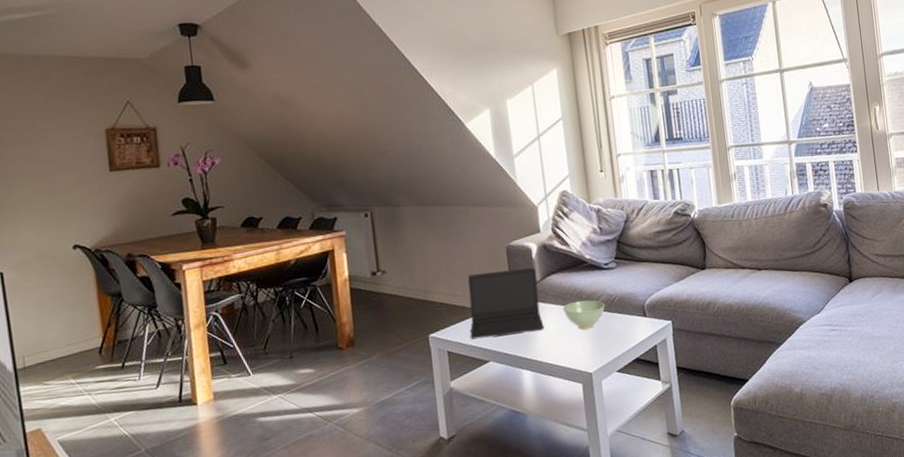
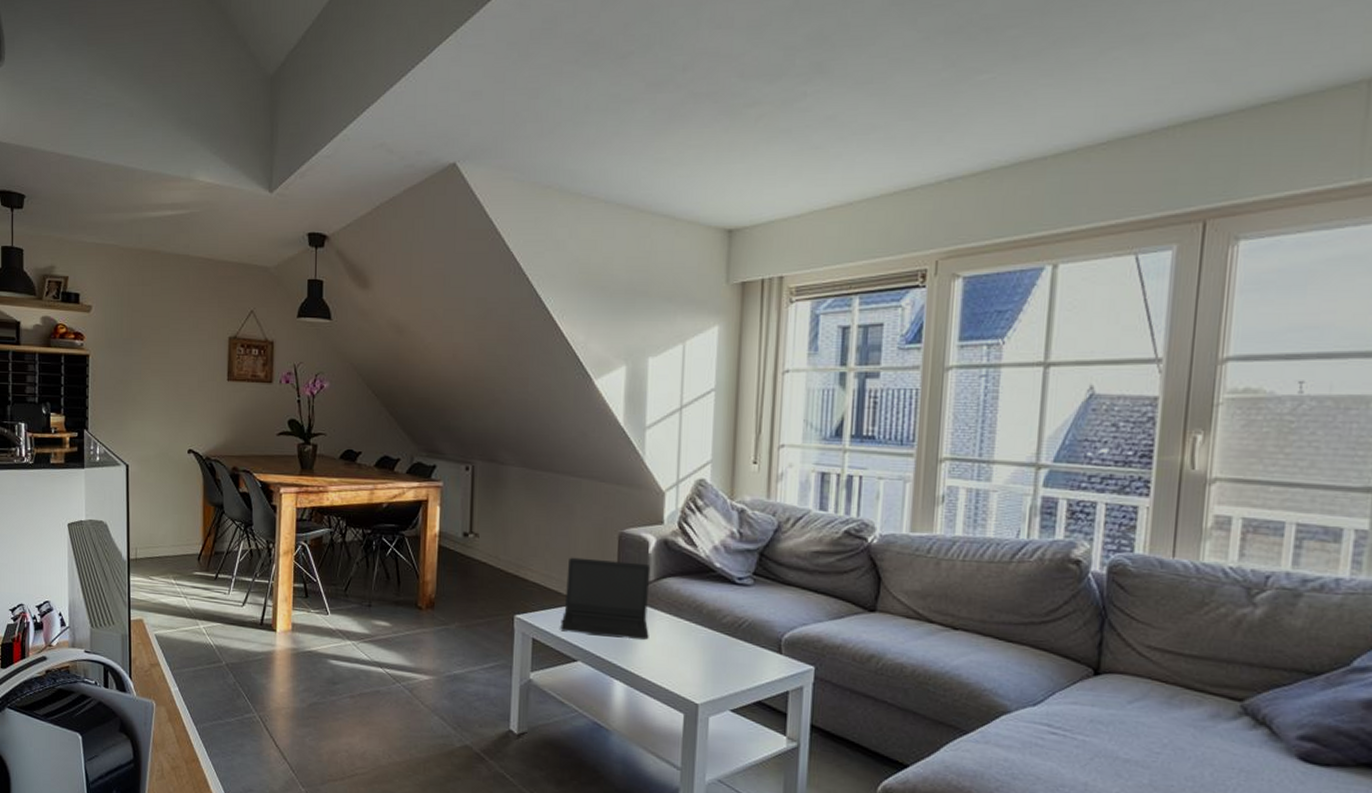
bowl: present [562,300,605,330] -> none [675,615,730,653]

